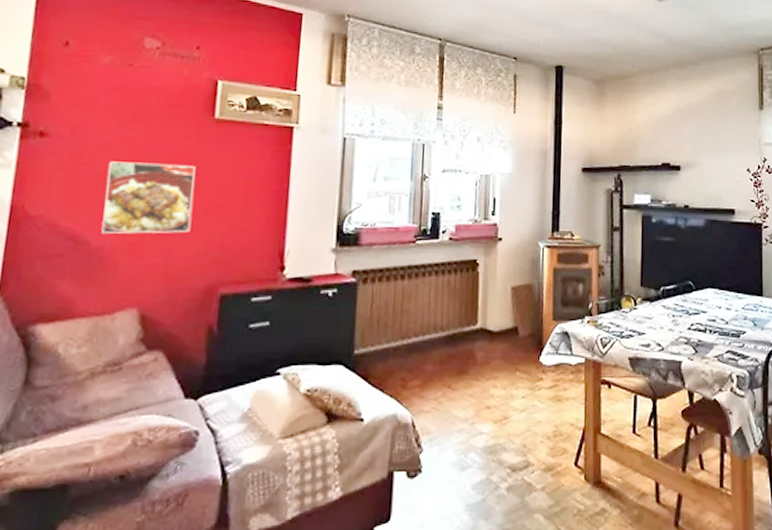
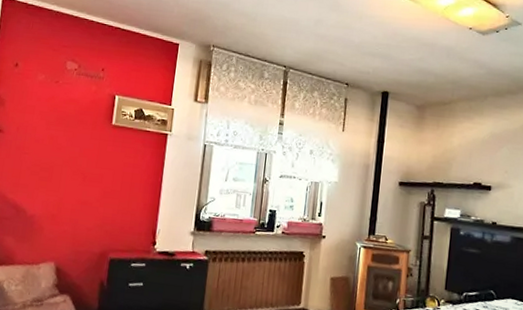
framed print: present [101,161,196,234] -> none [33,153,97,210]

